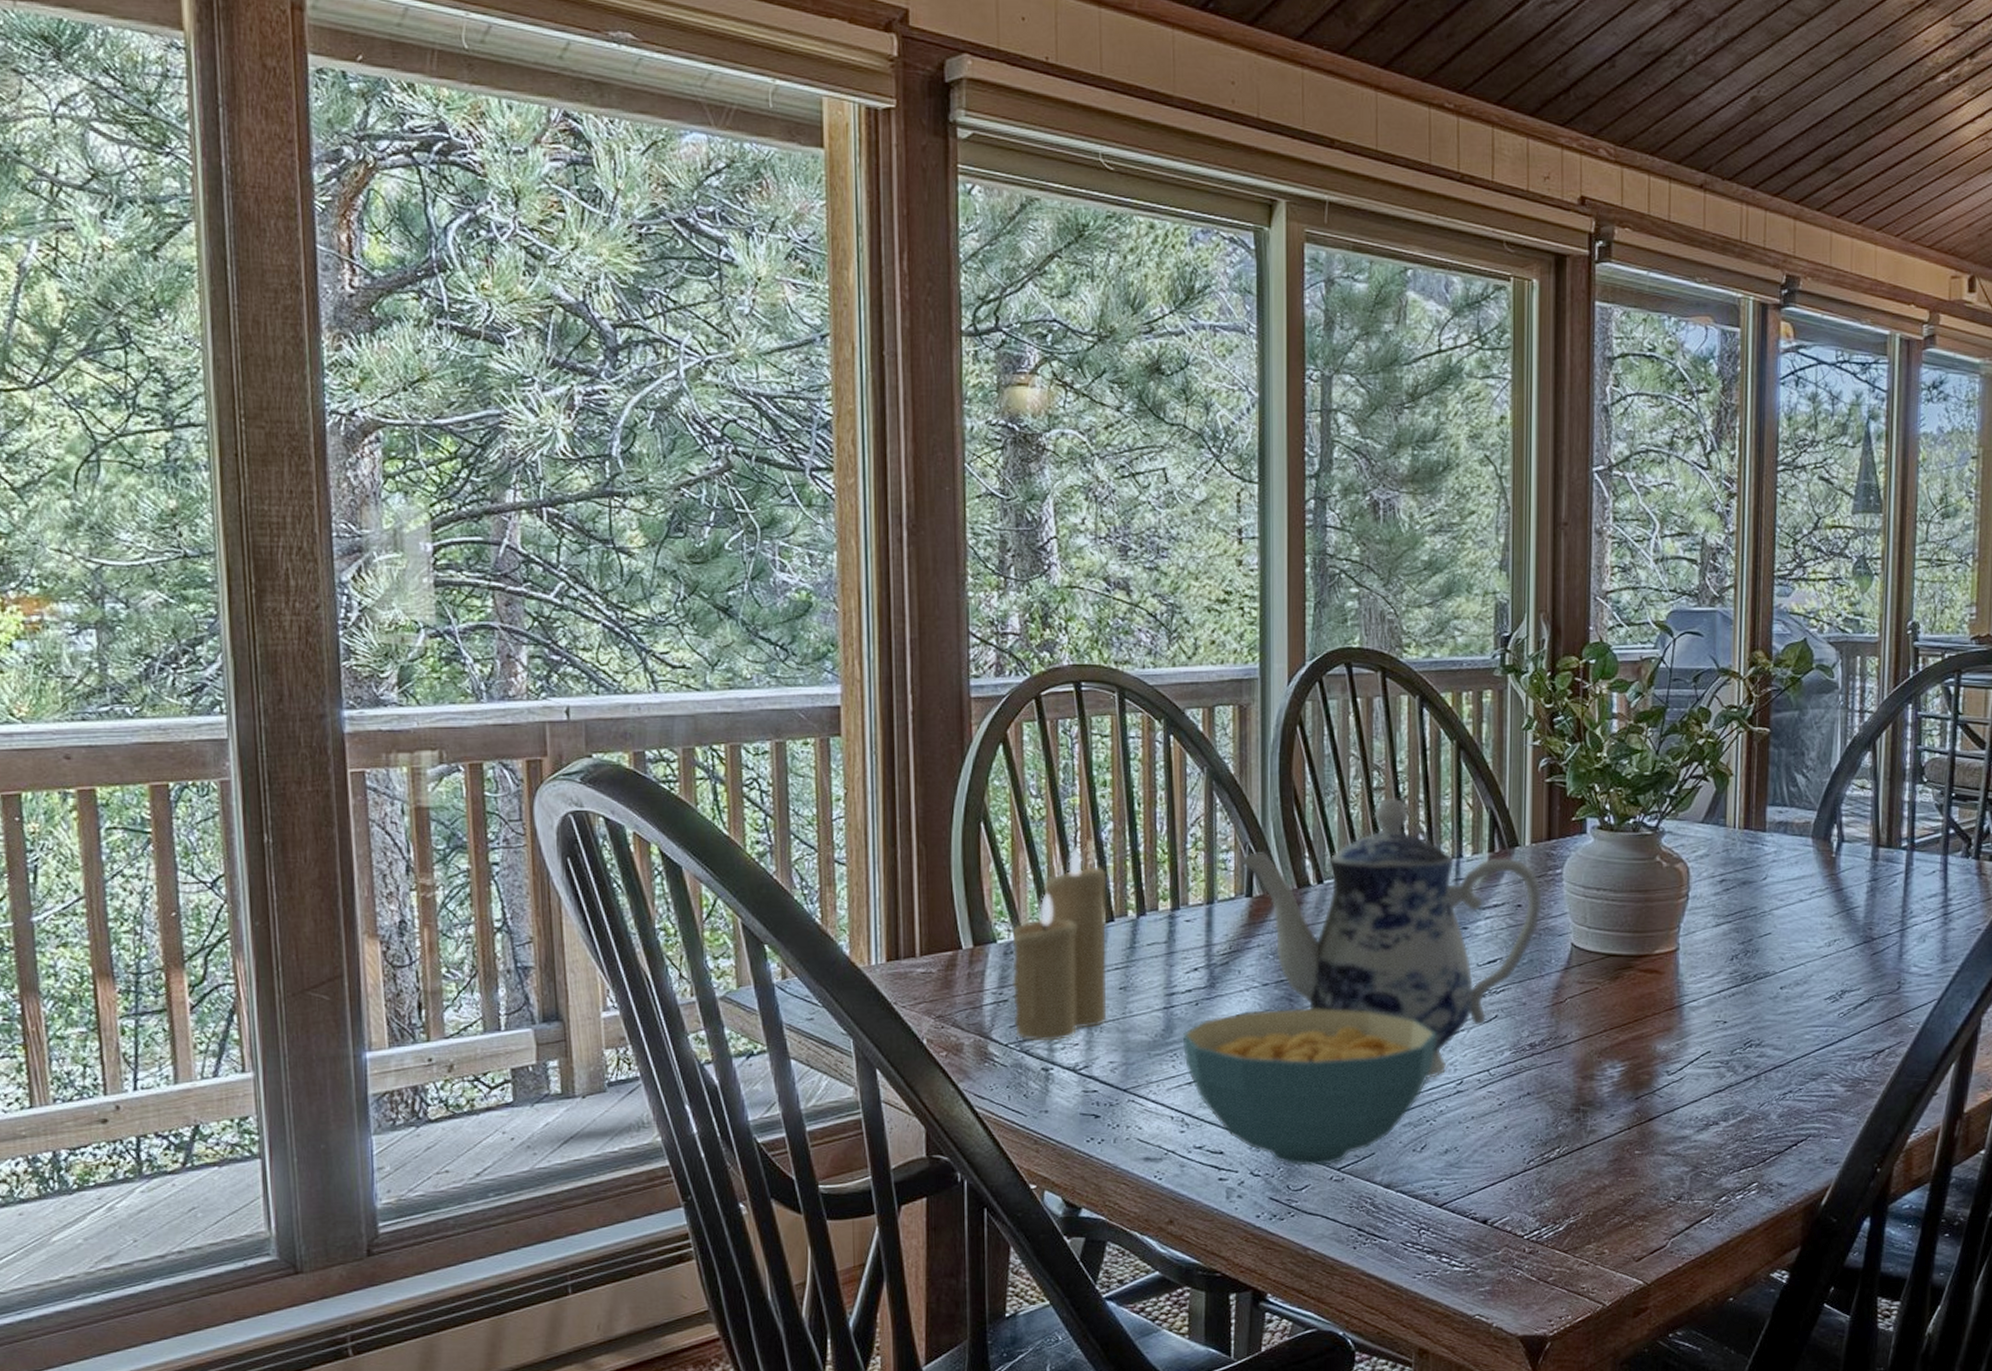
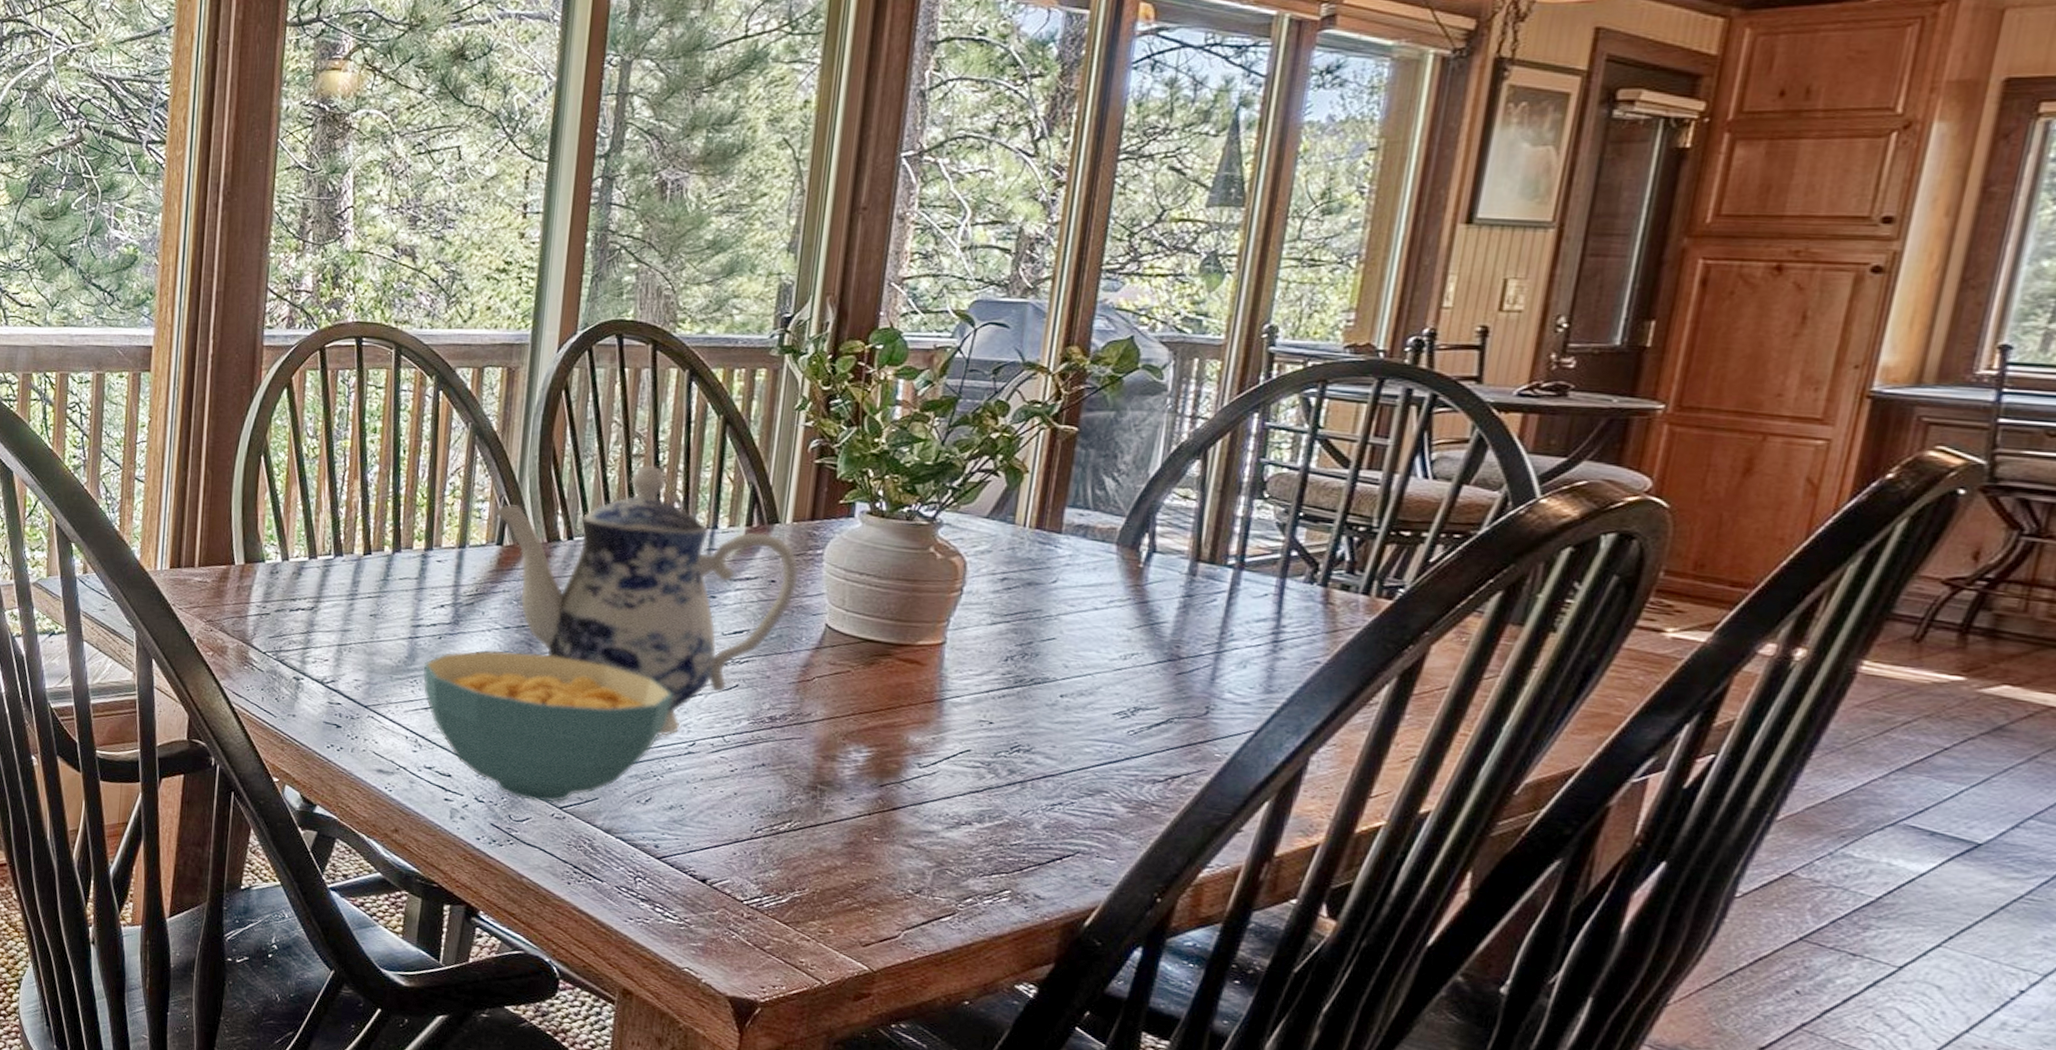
candle: present [1011,847,1107,1042] -> none [273,485,369,655]

